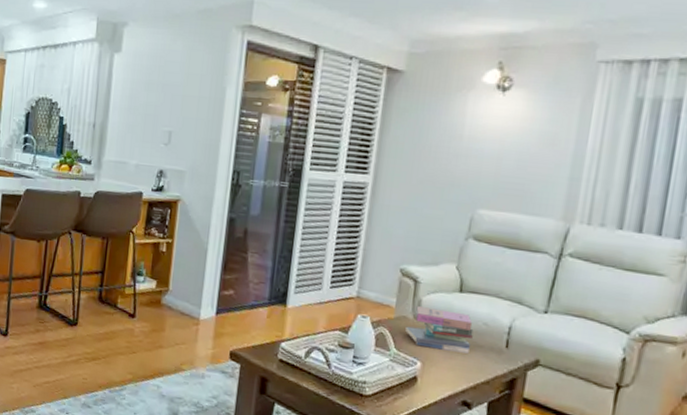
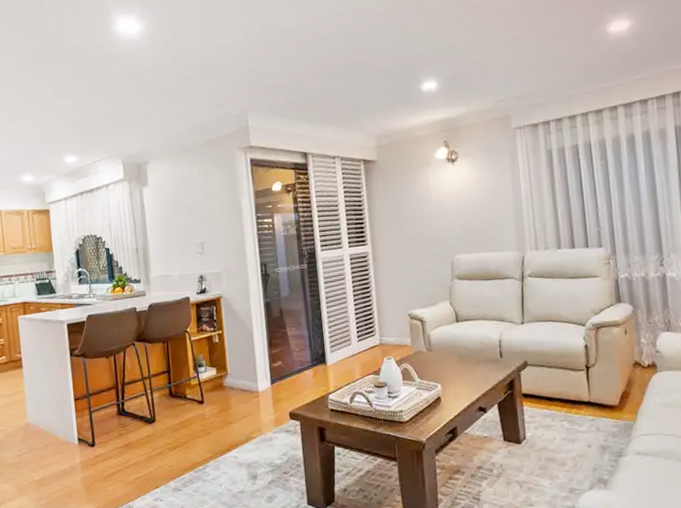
books: present [405,306,474,354] -> none [423,338,475,372]

